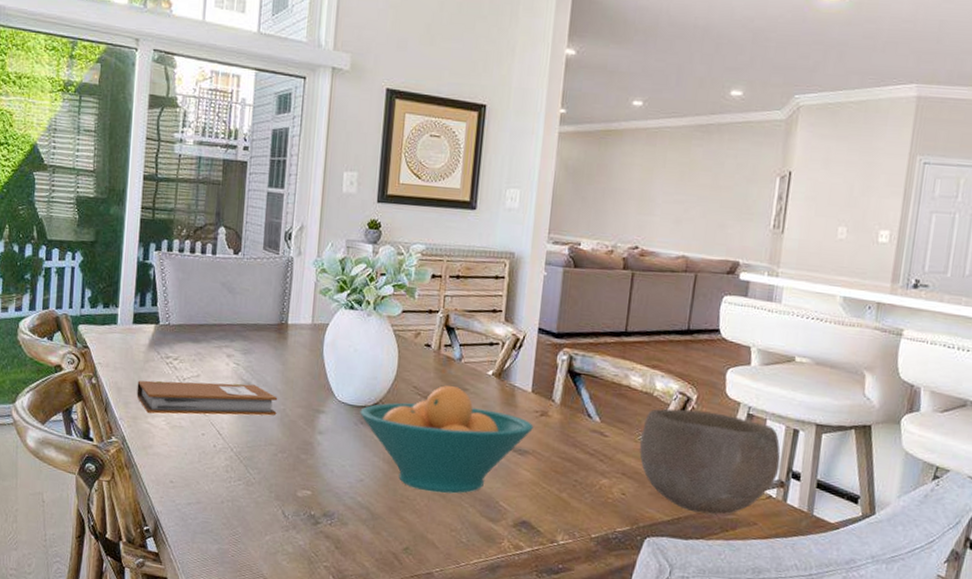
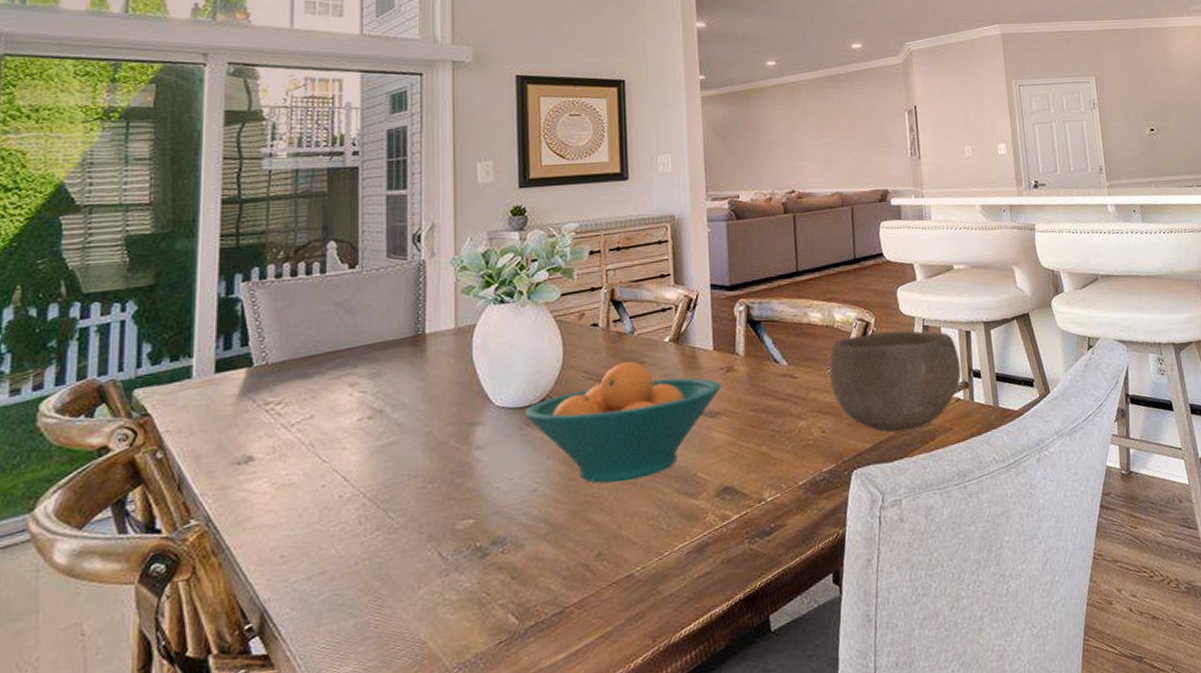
notebook: present [136,380,278,416] -> none [225,411,421,478]

